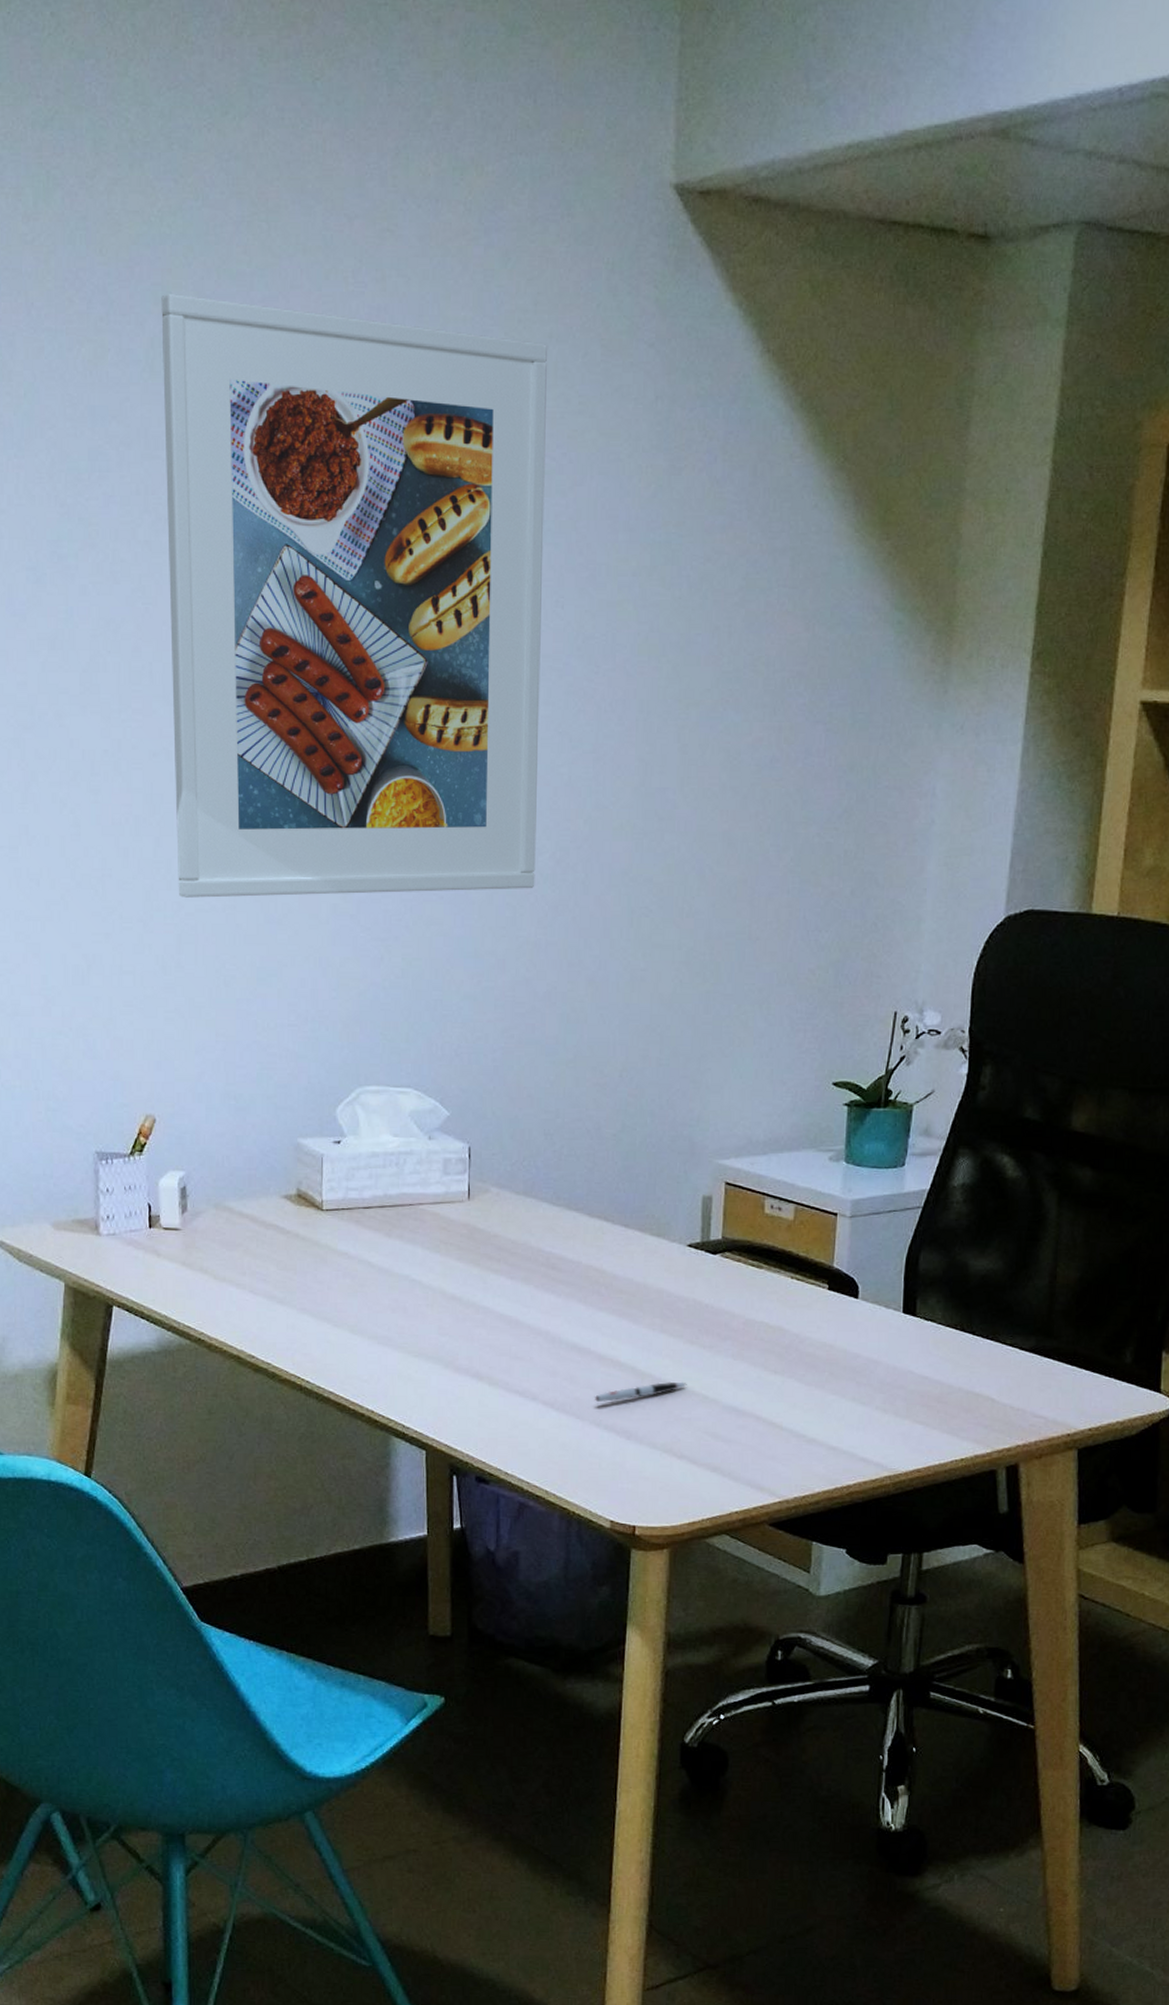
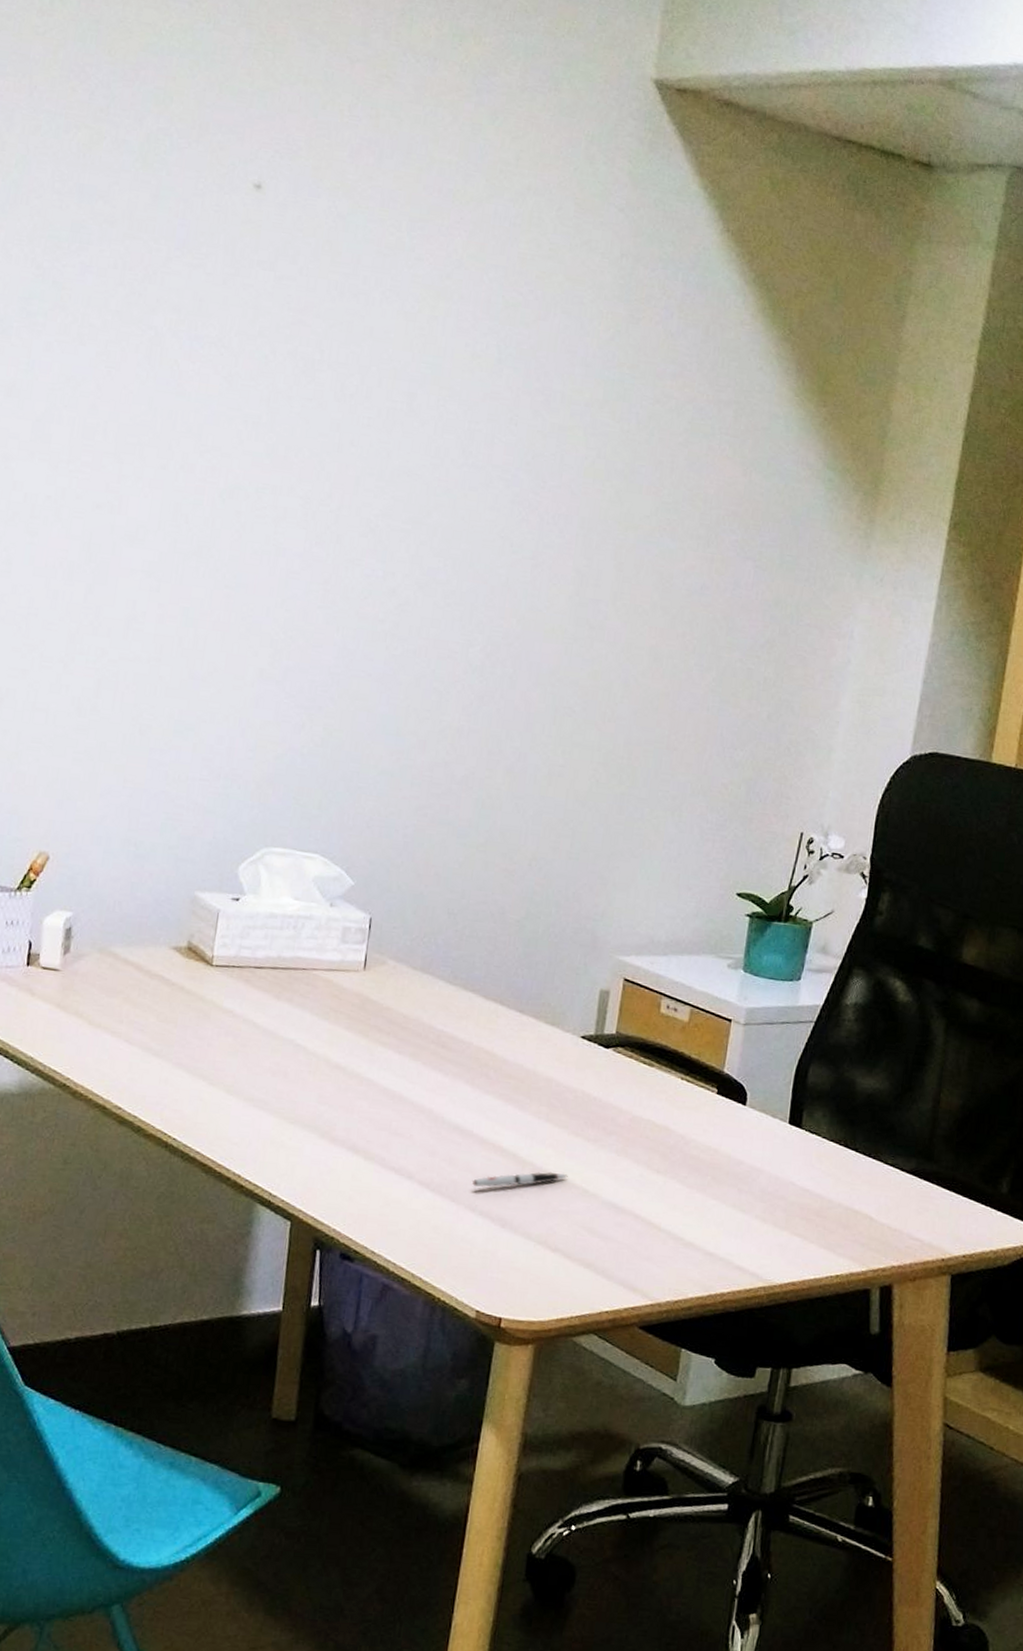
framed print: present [161,293,548,898] -> none [104,97,526,678]

